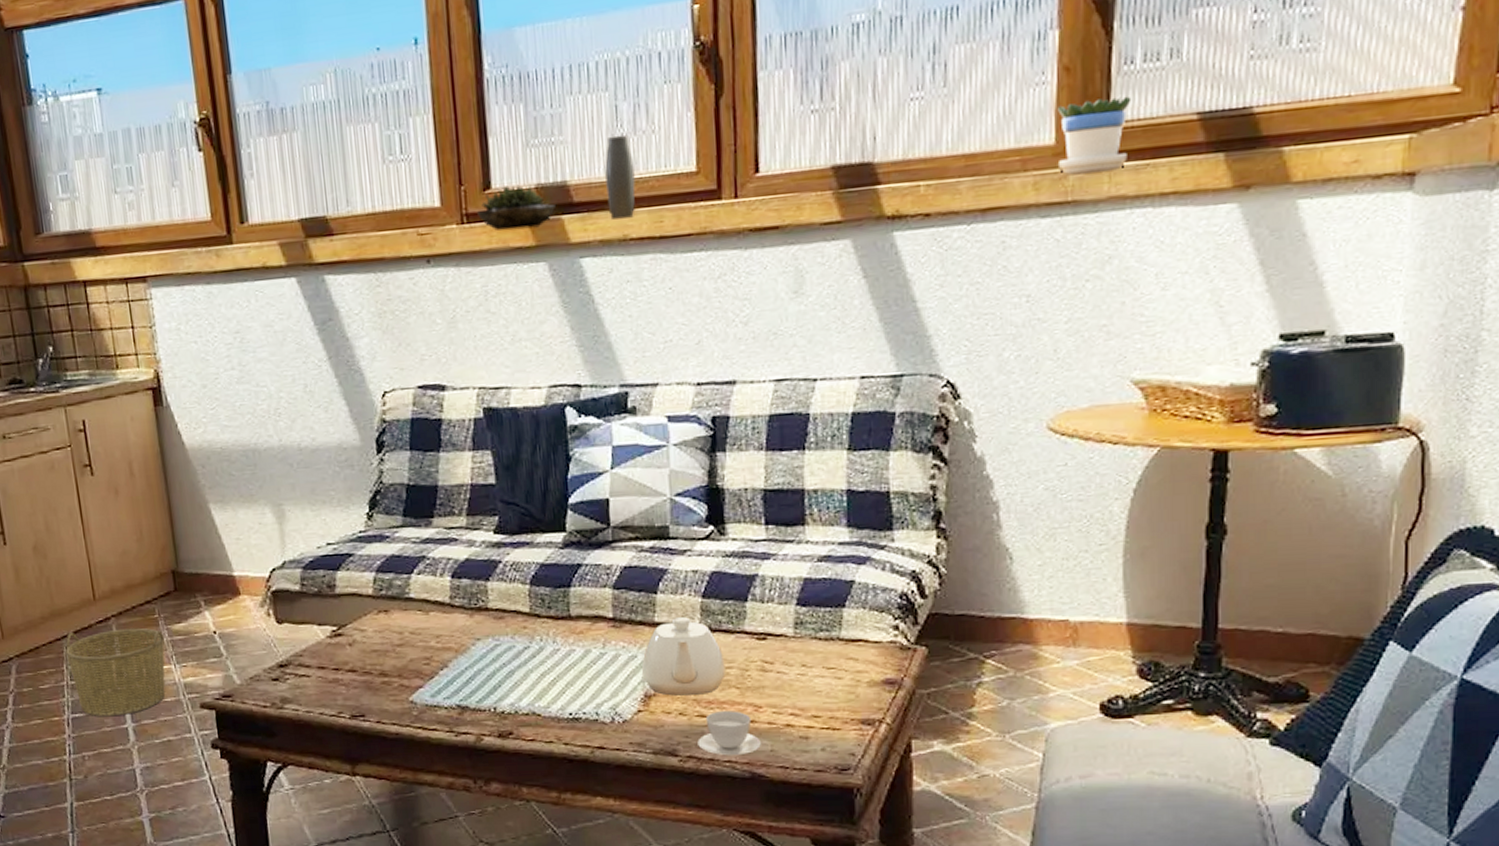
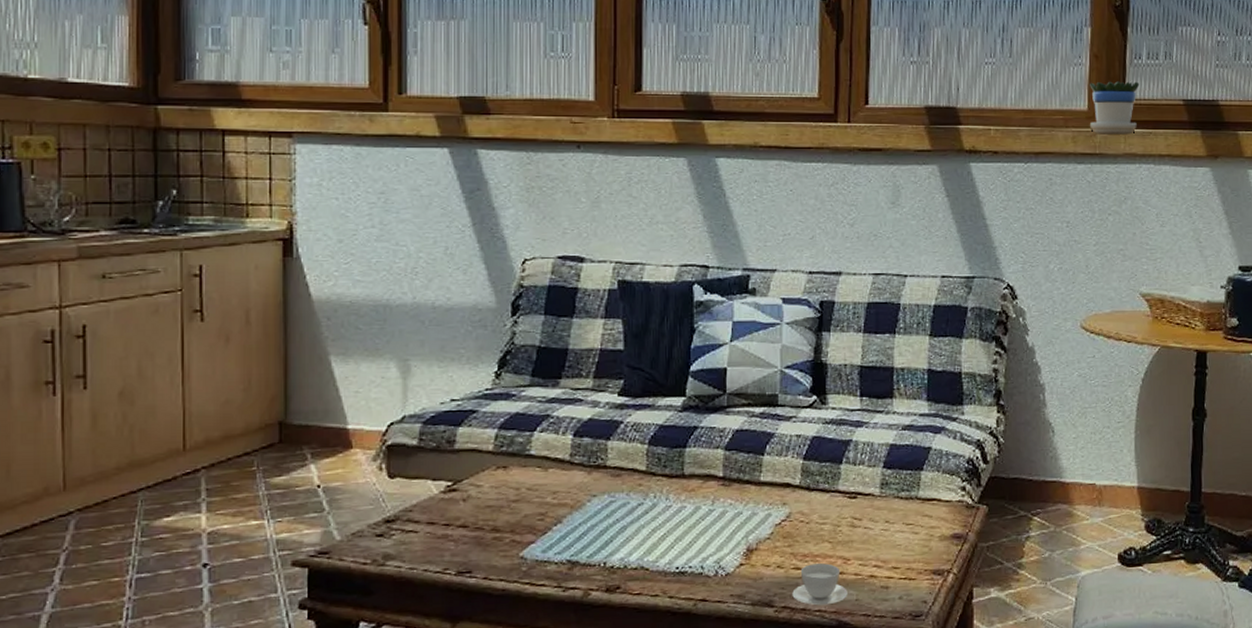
basket: present [66,628,166,717] -> none [141,480,260,577]
succulent plant: present [476,184,555,231] -> none [626,90,697,128]
vase: present [605,134,636,220] -> none [742,60,767,130]
teapot: present [641,617,726,696] -> none [745,477,820,550]

